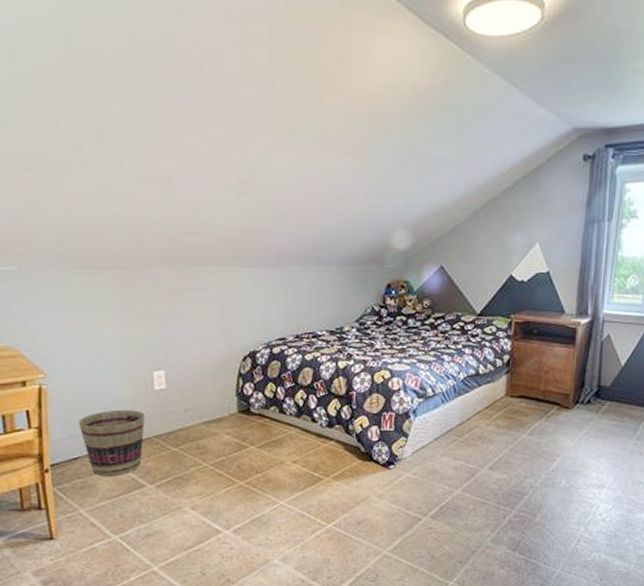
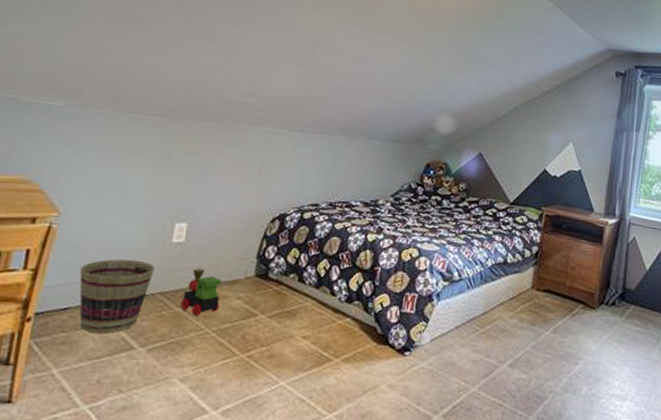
toy train: none [175,411,212,453] -> present [179,269,222,316]

